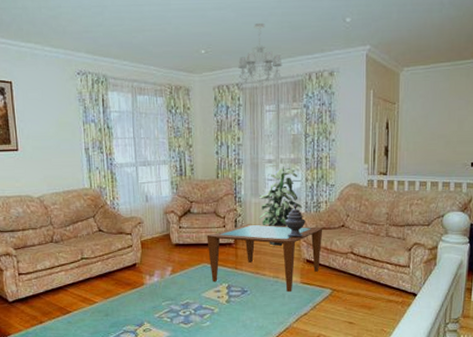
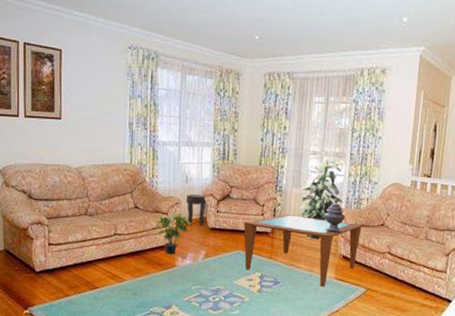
potted plant: none [119,231,154,274] -> present [154,211,190,255]
side table: none [147,212,170,243] -> present [185,194,208,226]
chandelier: present [238,22,283,87] -> none [291,14,336,79]

